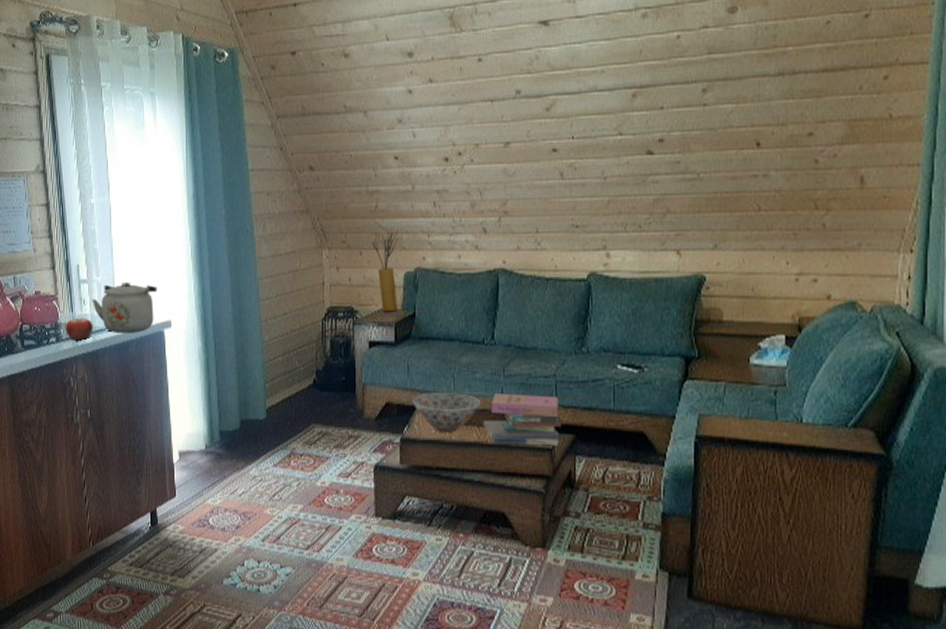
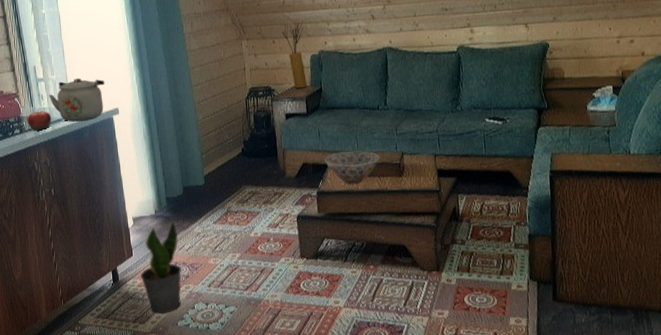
potted plant: none [182,458,233,569] -> present [140,220,182,315]
books: present [483,393,561,446] -> none [383,147,445,190]

